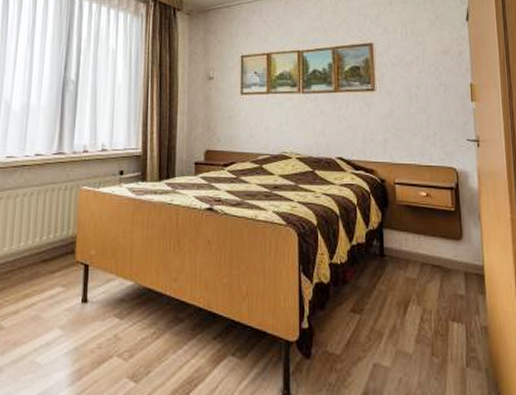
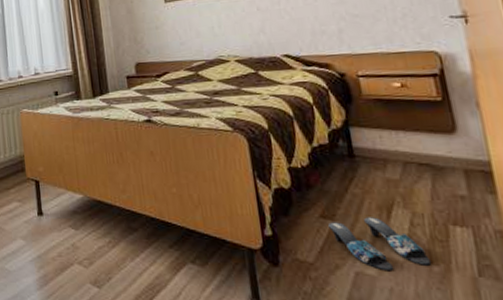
slippers: none [357,312,432,363] -> present [328,217,431,272]

